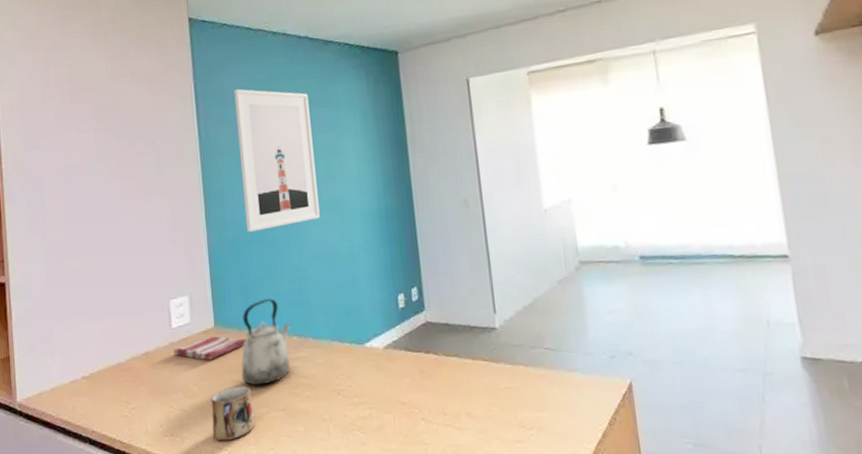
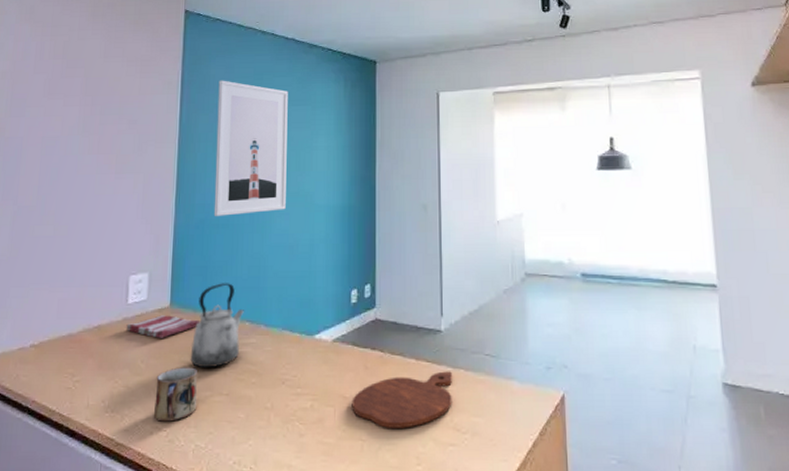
cutting board: none [410,368,515,430] -> present [352,371,452,428]

